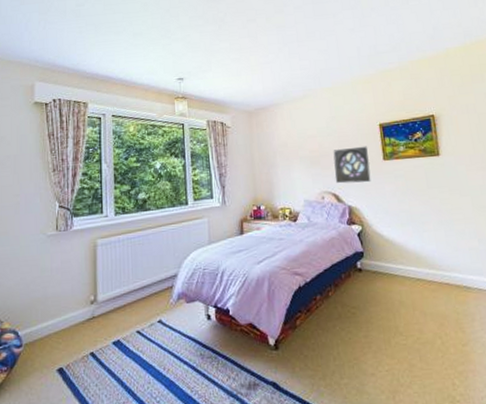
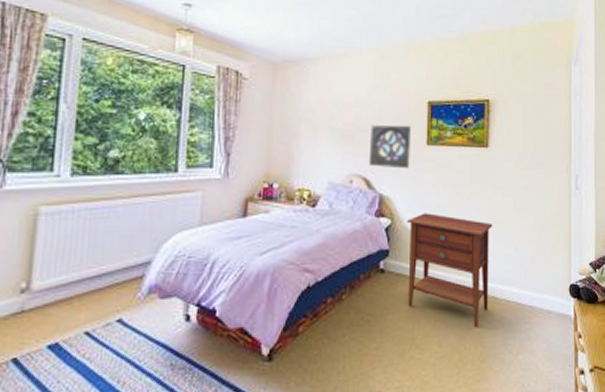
nightstand: none [376,217,463,315] -> present [407,213,493,328]

